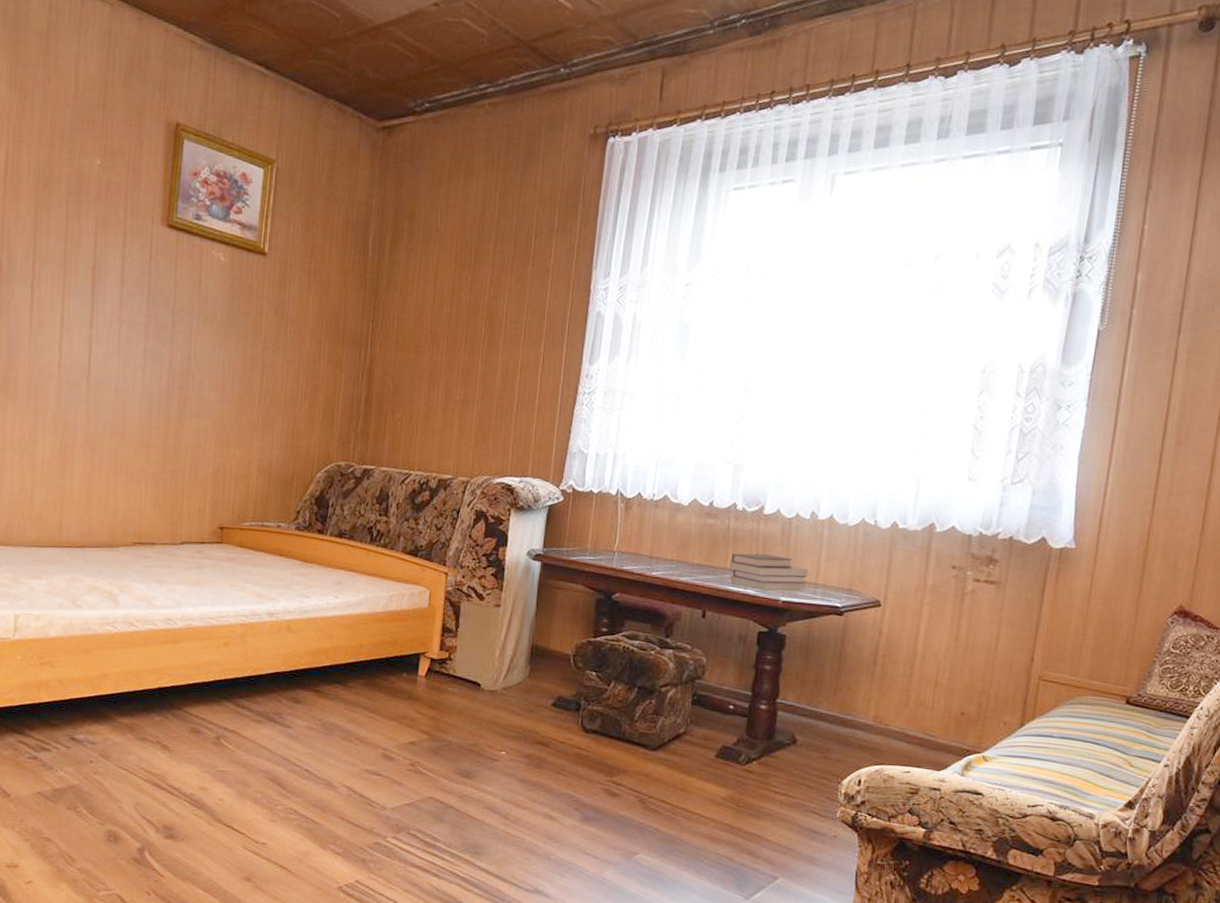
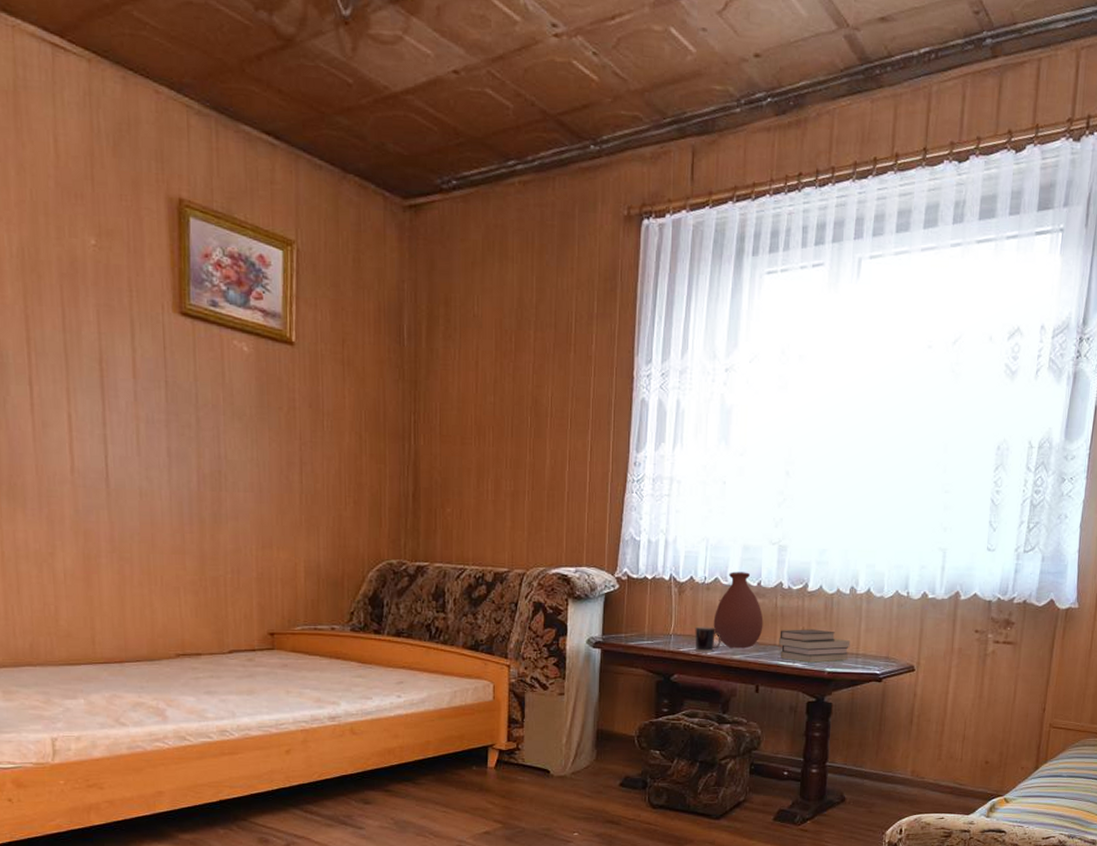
mug: none [639,544,668,573] -> present [695,626,721,653]
vase: none [660,489,714,571] -> present [713,572,764,649]

